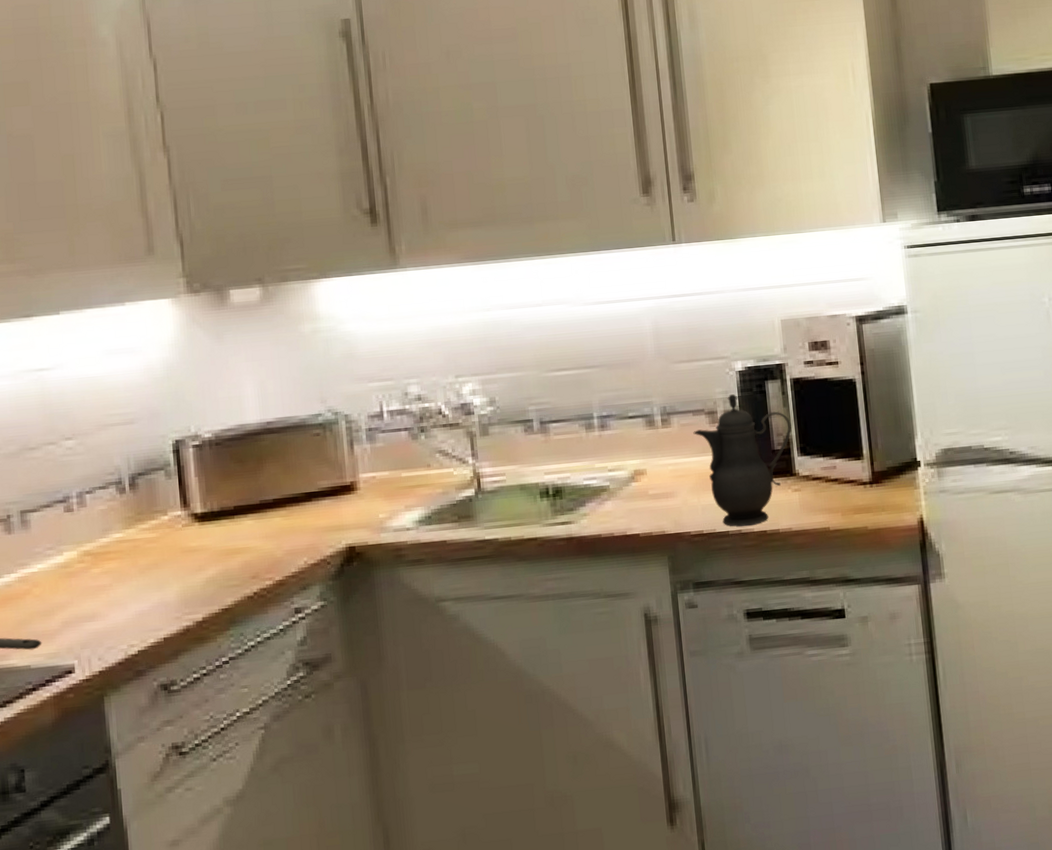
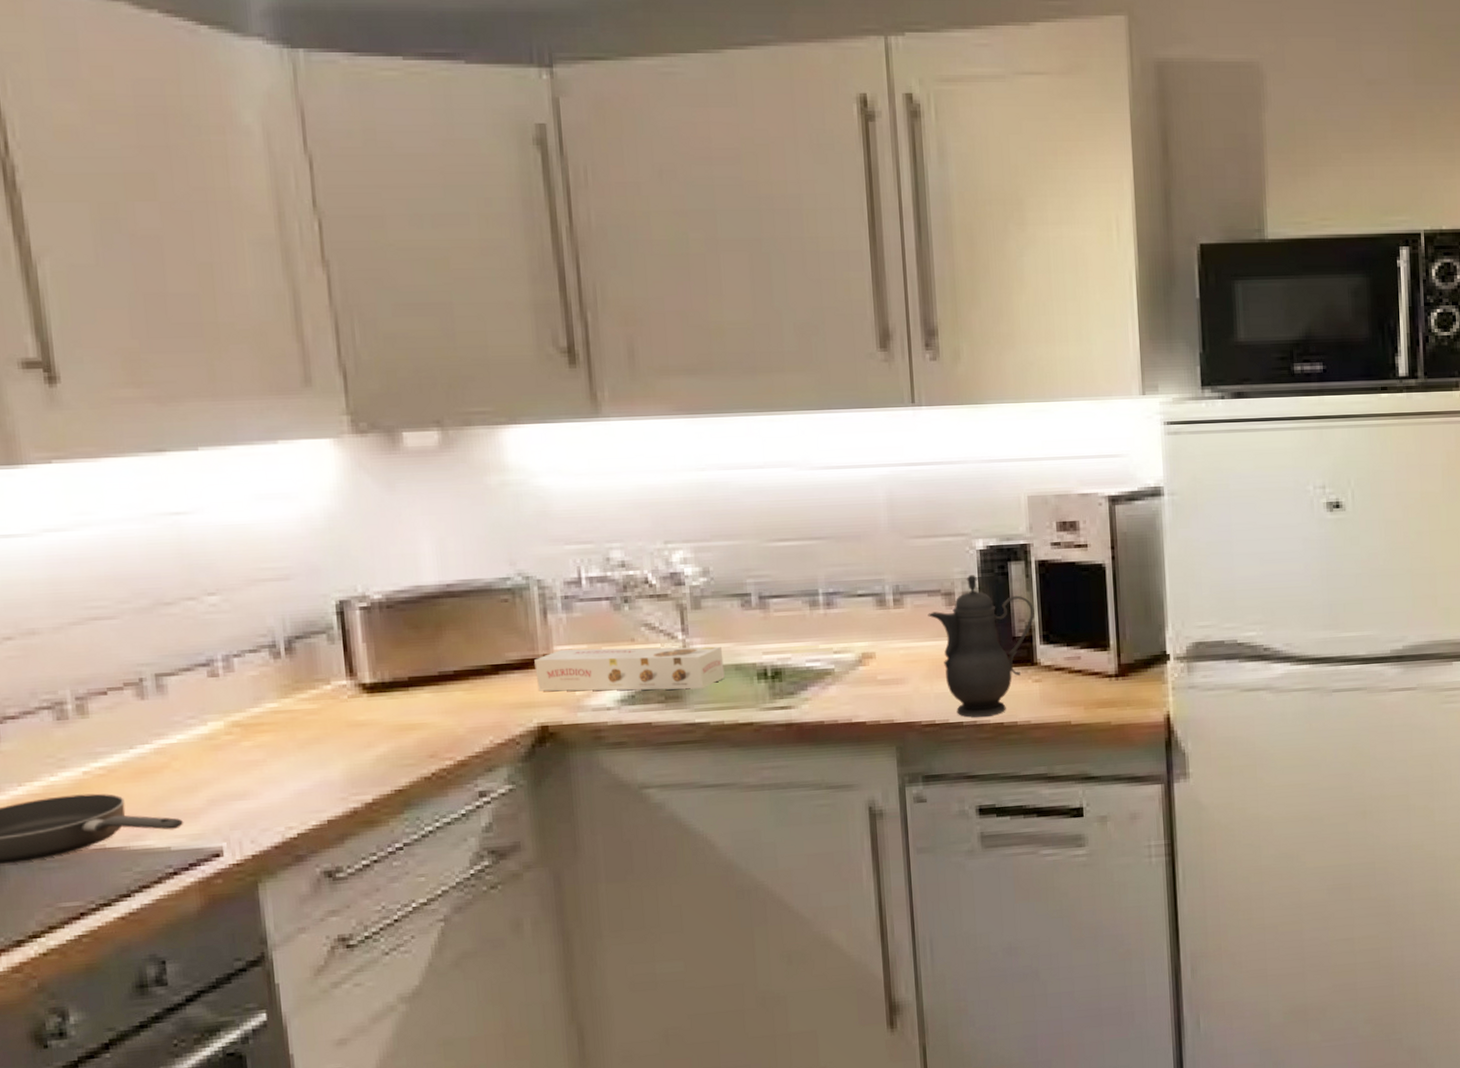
food box: none [343,468,511,515] -> present [534,646,725,692]

